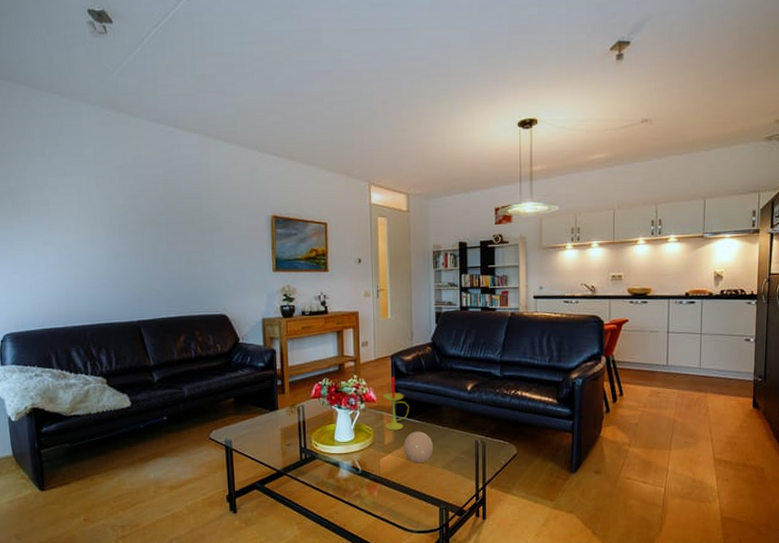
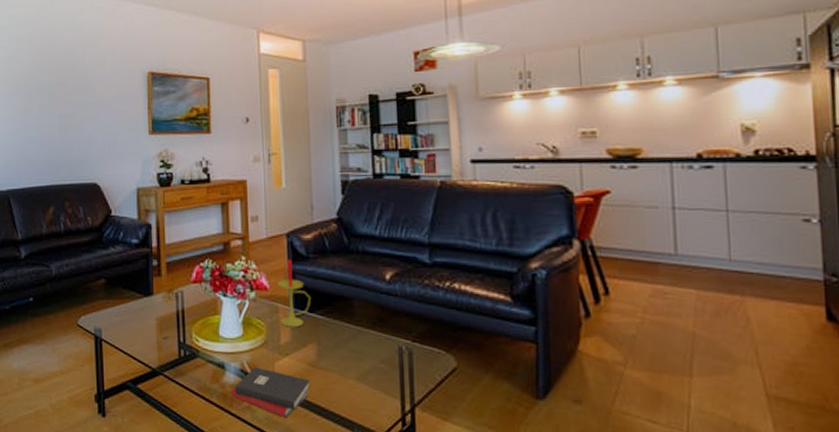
hardback book: none [344,464,408,502] -> present [231,367,311,419]
decorative ball: present [403,431,434,464] -> none [303,330,343,372]

